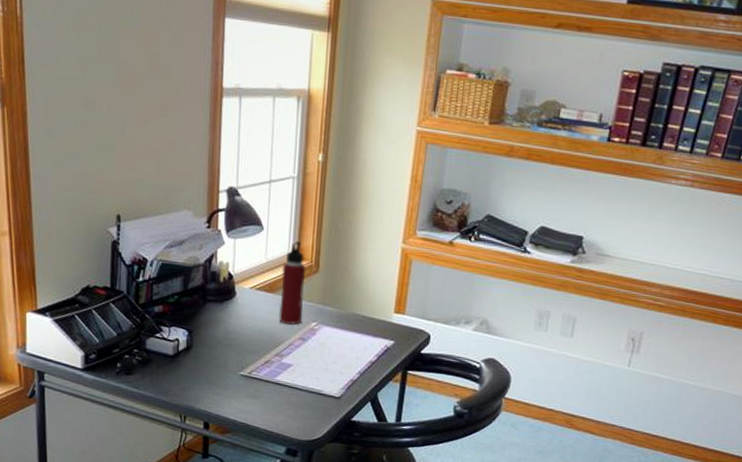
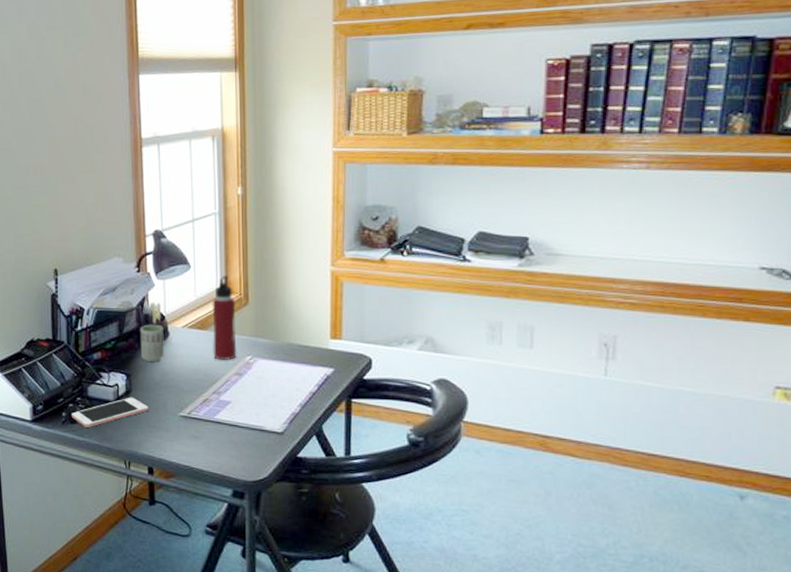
cell phone: none [126,353,209,380] -> present [71,397,149,427]
cup: none [204,282,231,320] -> present [140,324,164,361]

